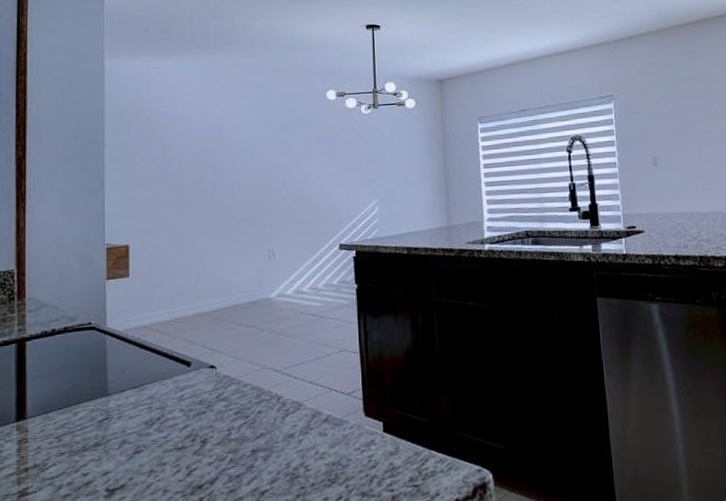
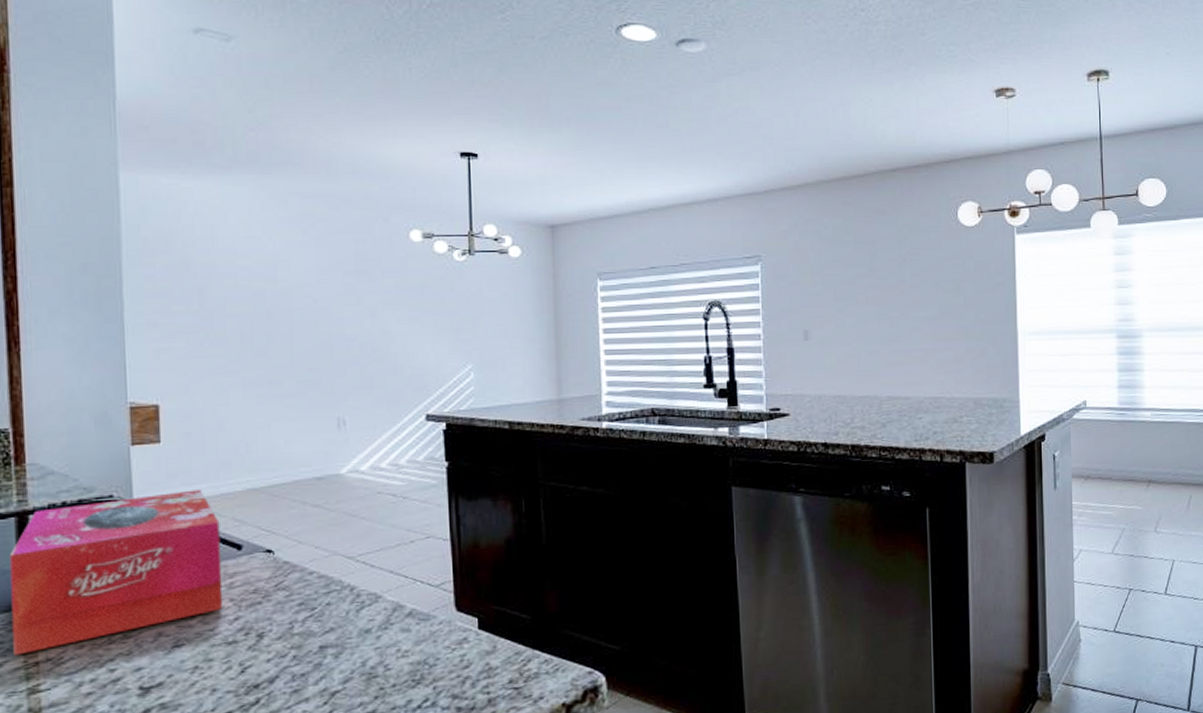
tissue box: none [9,315,175,463] -> present [9,489,223,656]

